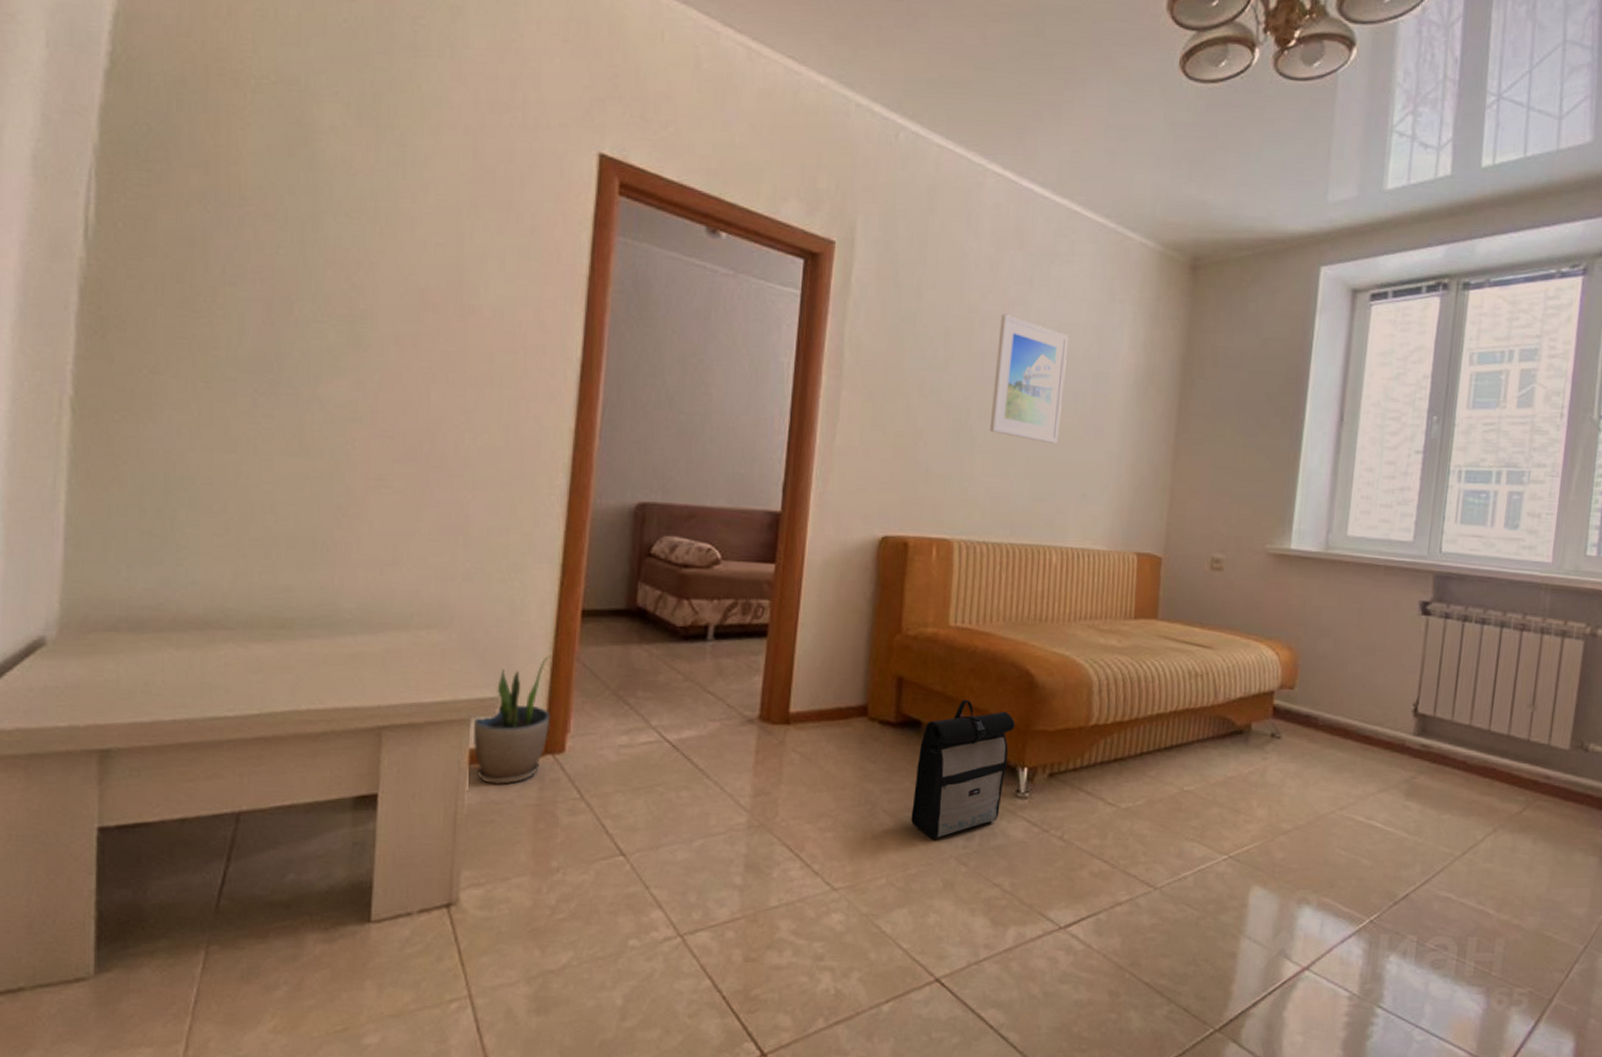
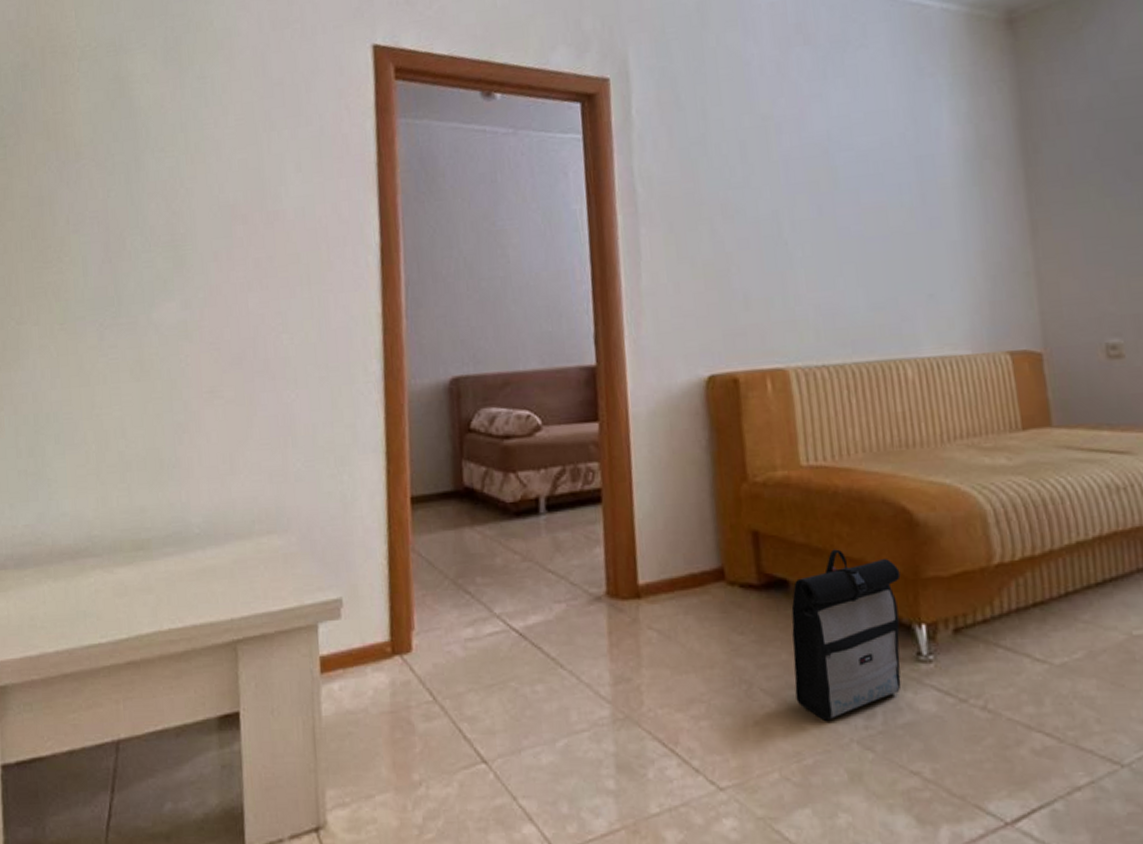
potted plant: present [472,655,551,786] -> none [320,548,394,694]
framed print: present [989,314,1070,444] -> none [798,115,888,245]

